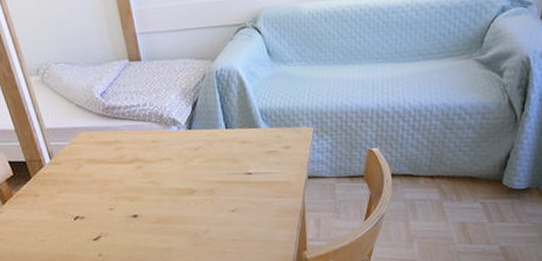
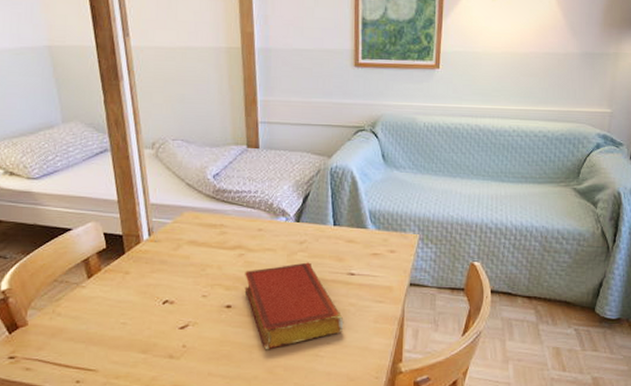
book: none [145,167,247,252] -> present [244,262,344,350]

